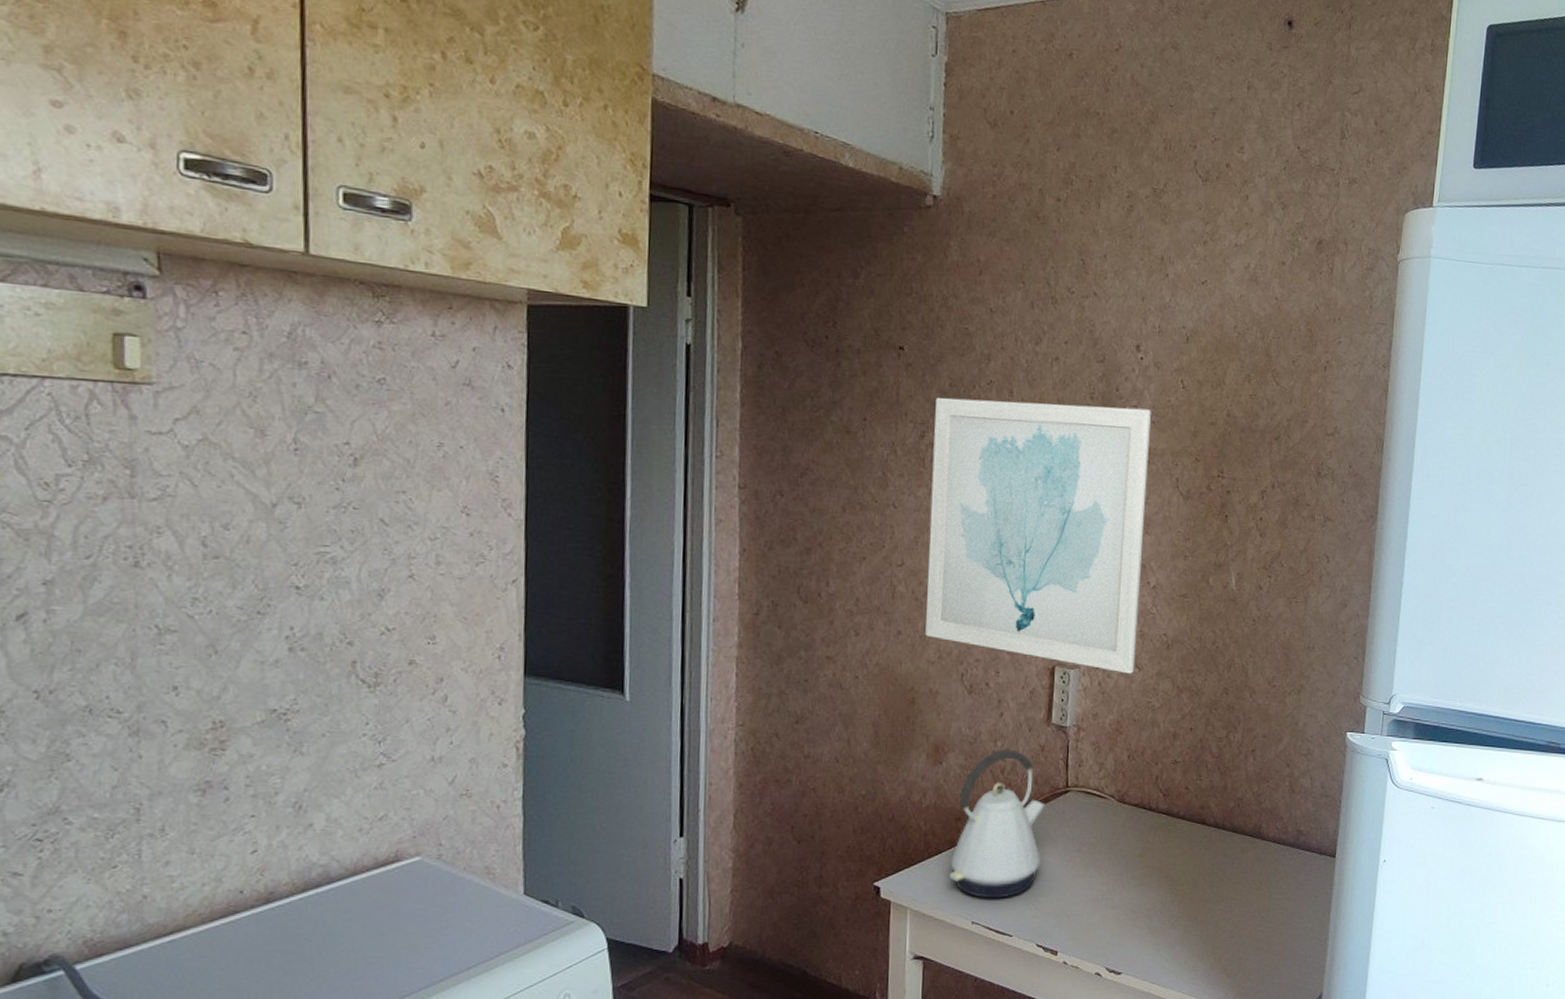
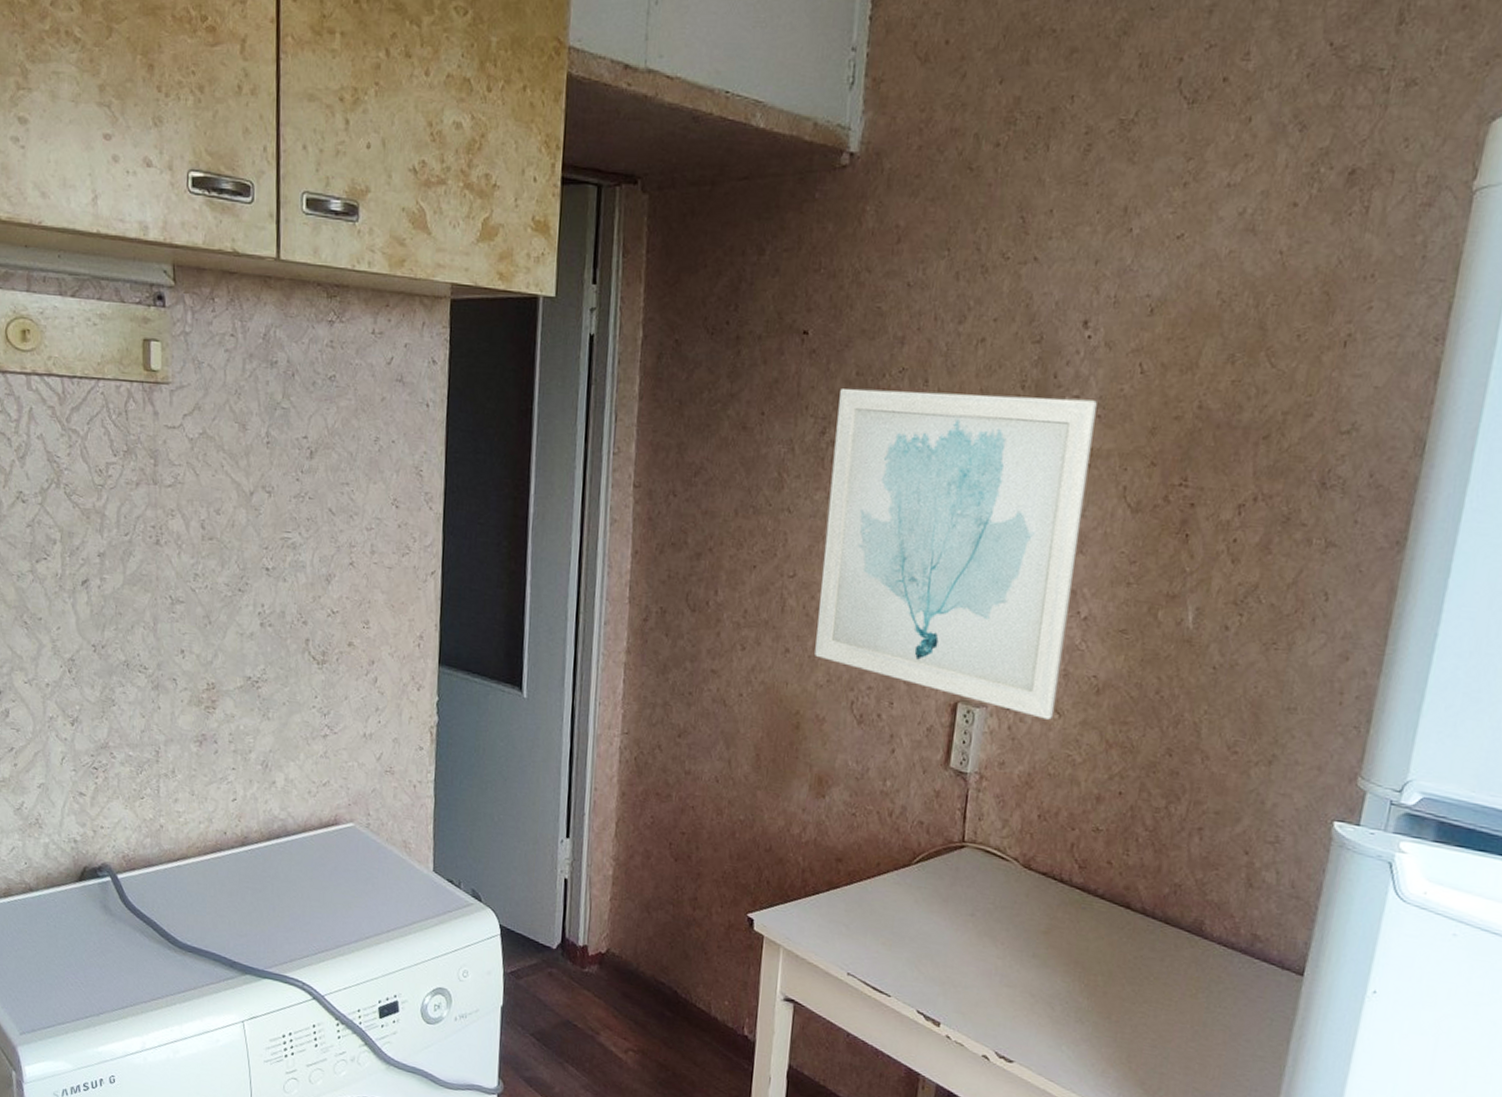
kettle: present [949,749,1046,899] -> none [826,790,938,954]

